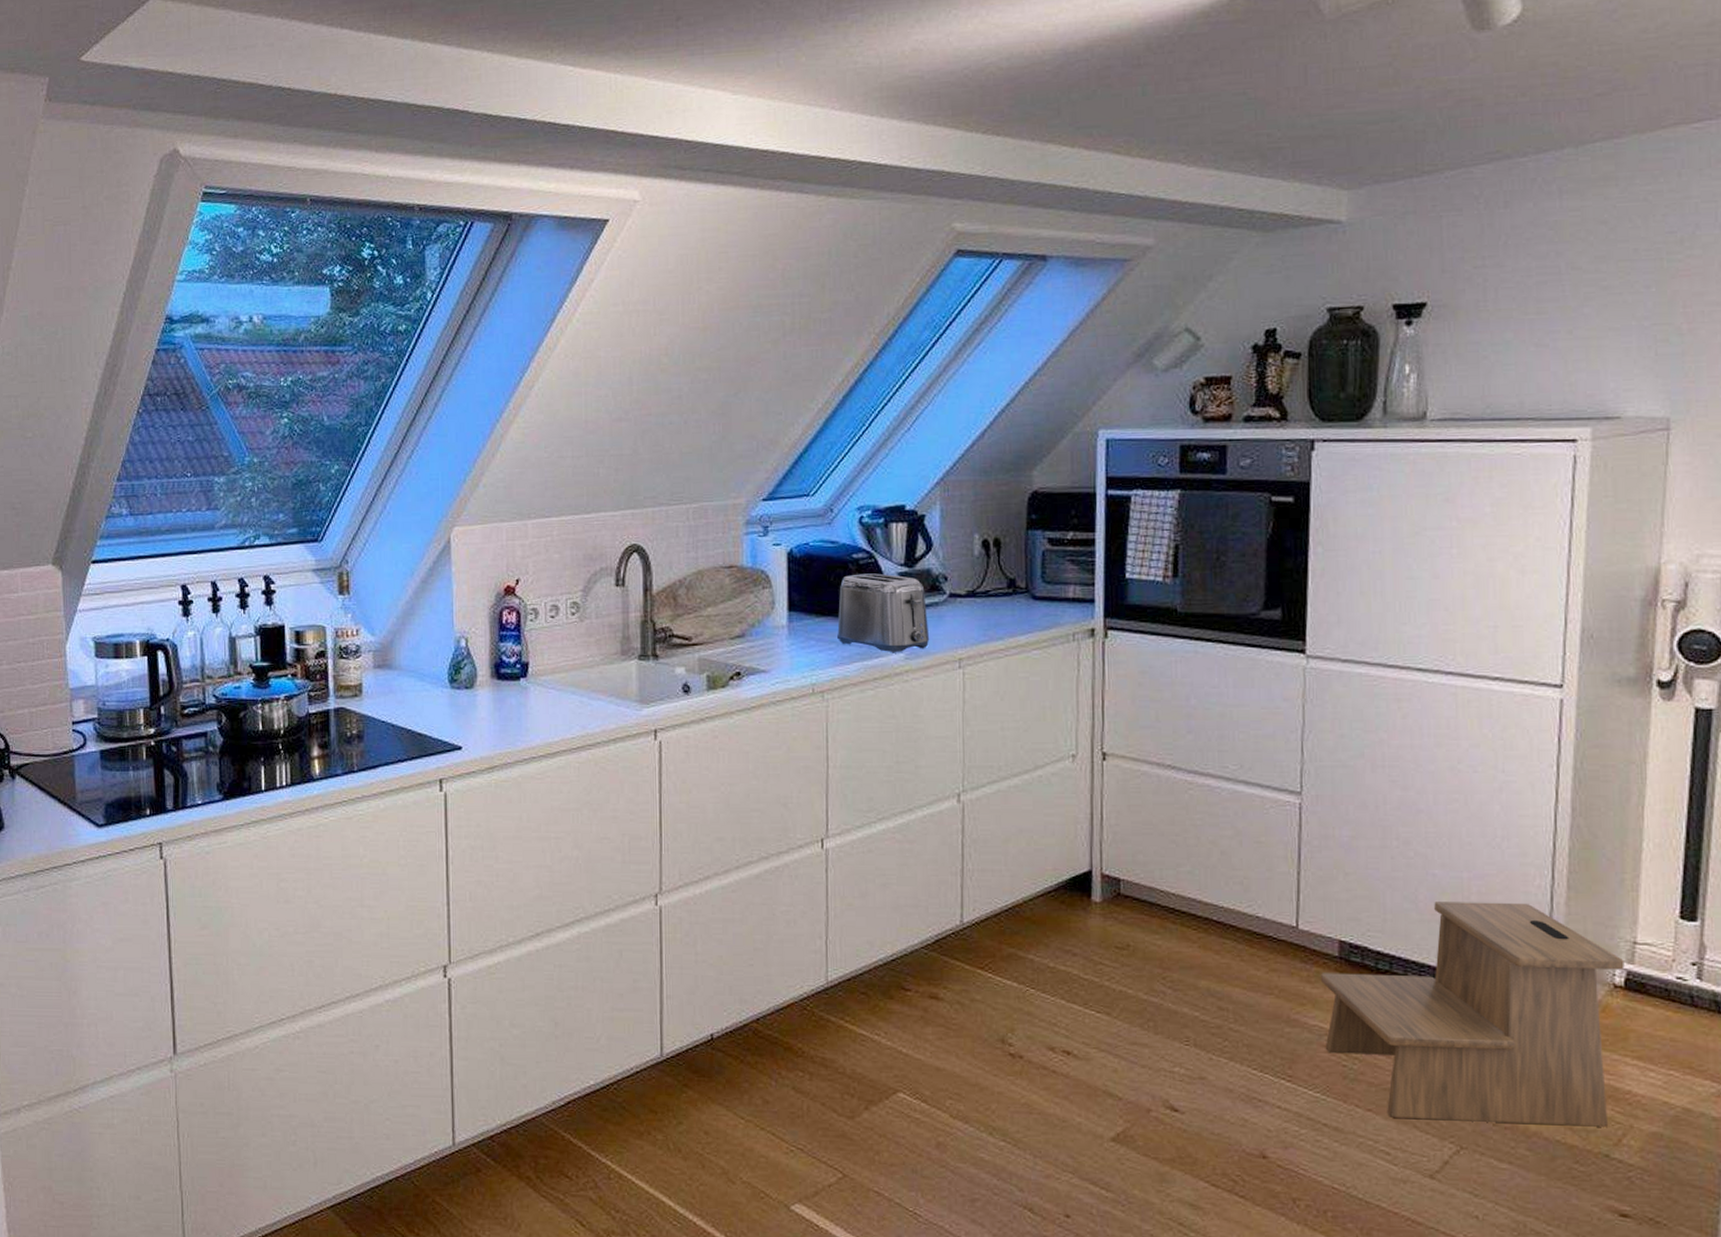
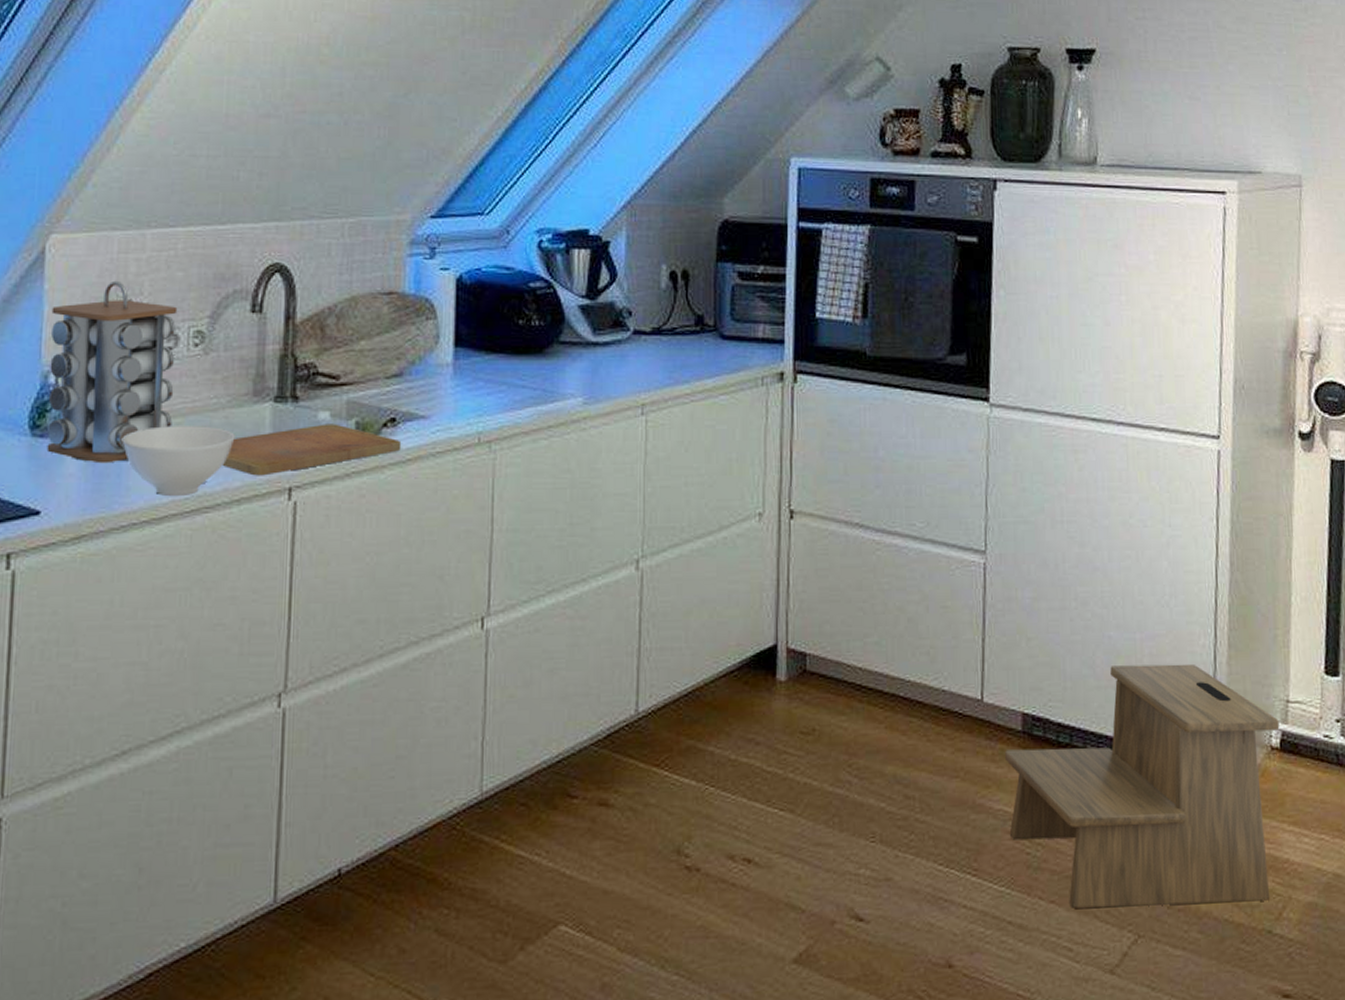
spice rack: none [459,563,558,710] -> present [46,280,178,464]
bowl: none [519,679,609,737] -> present [121,426,235,497]
cutting board: none [599,677,747,720] -> present [222,424,402,476]
toaster: present [837,573,930,653] -> none [509,305,611,397]

